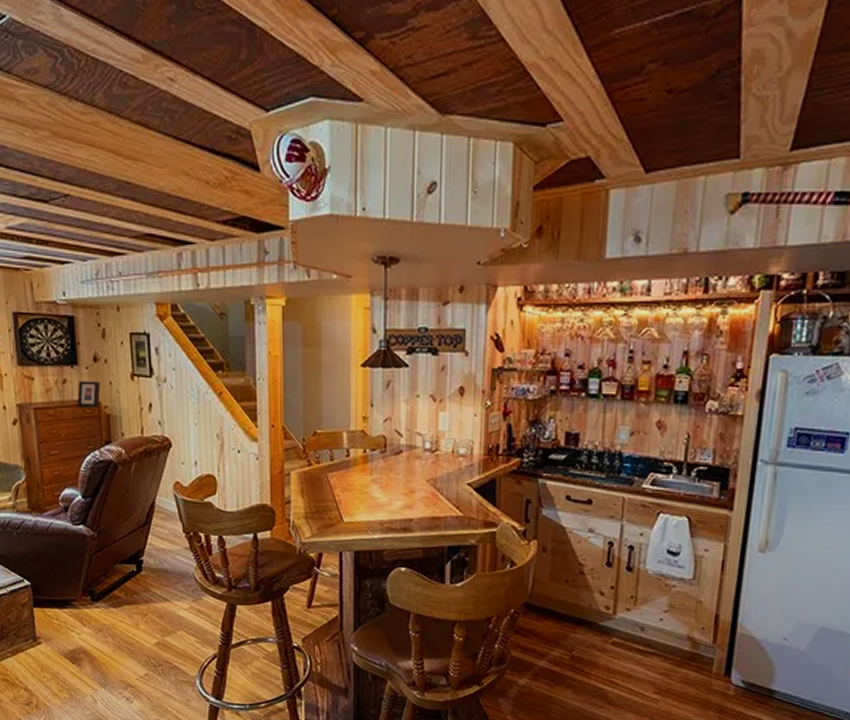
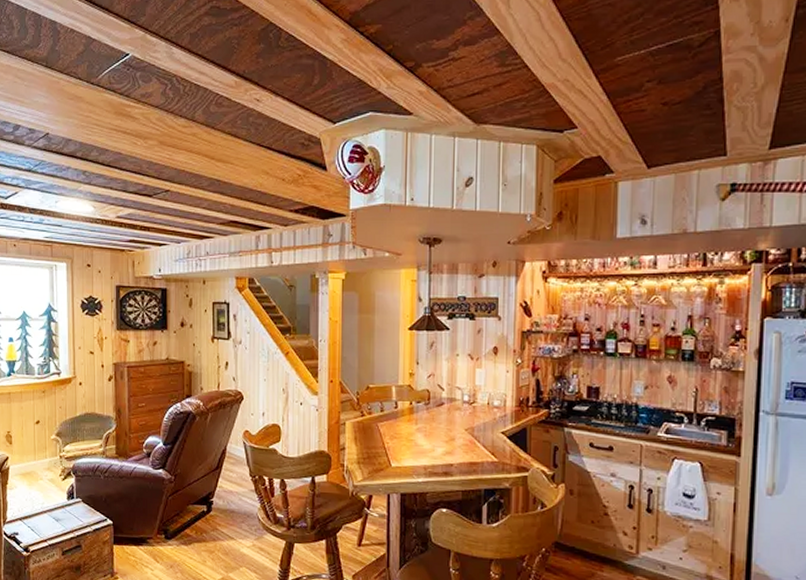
picture frame: present [77,380,101,407] -> none [165,342,186,365]

